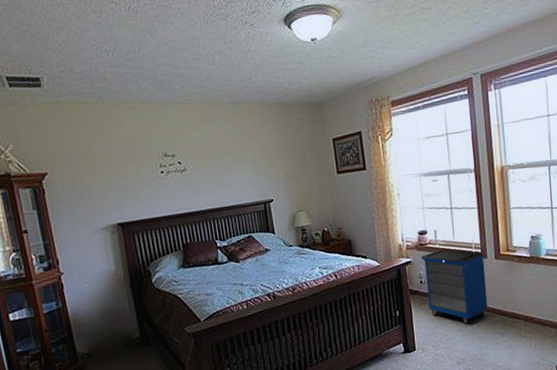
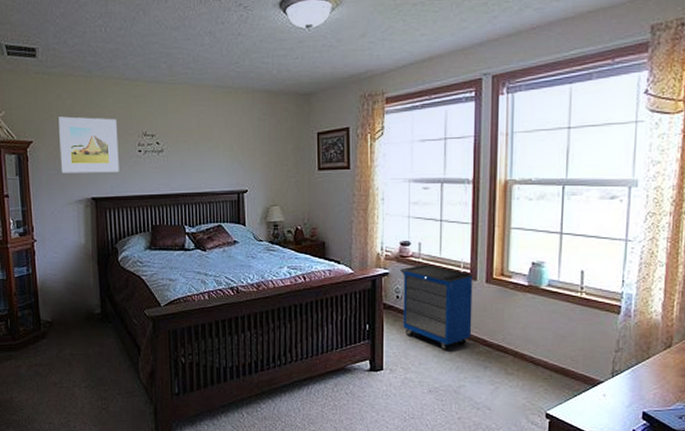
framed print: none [73,142,143,202] -> present [58,116,119,173]

